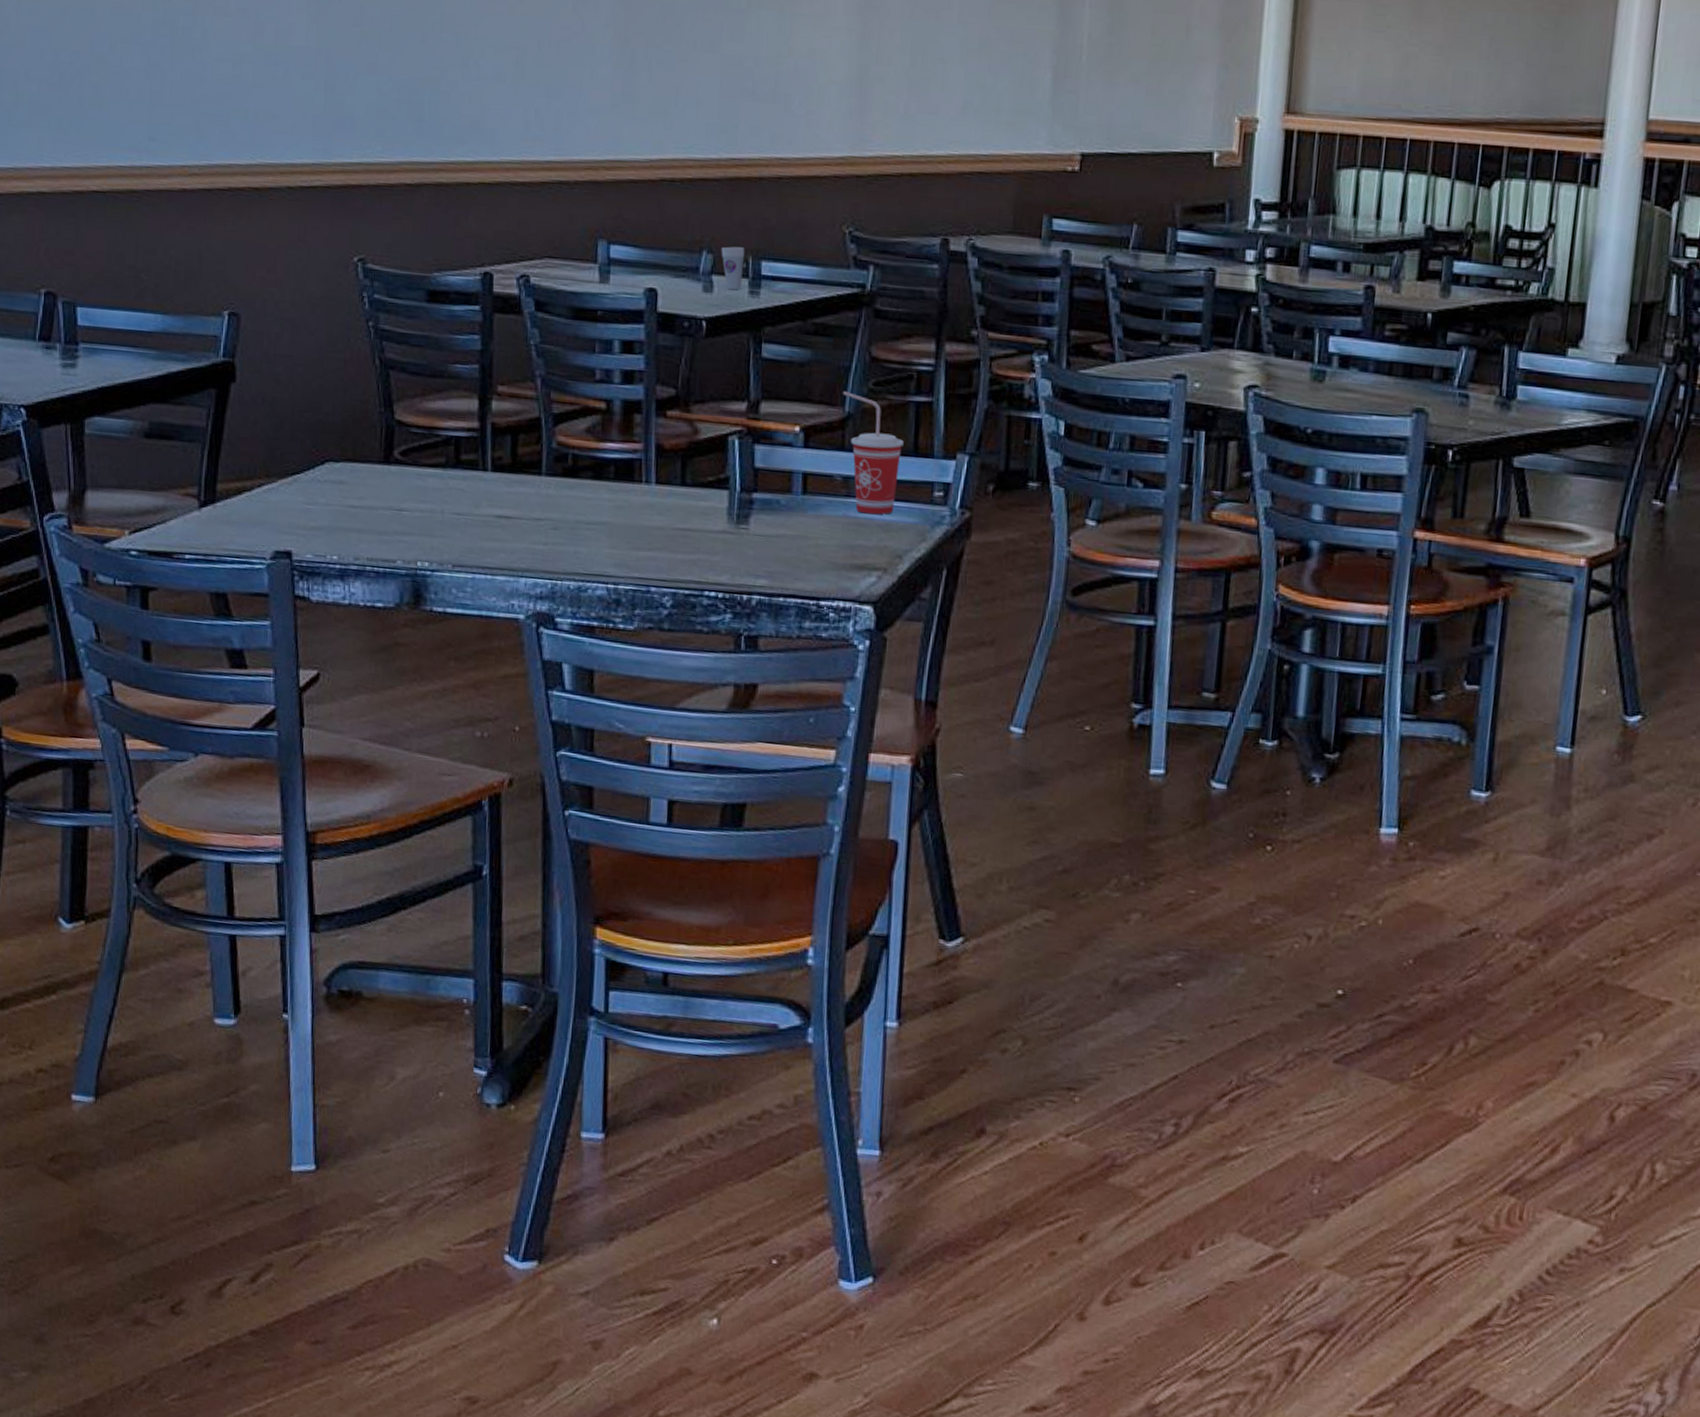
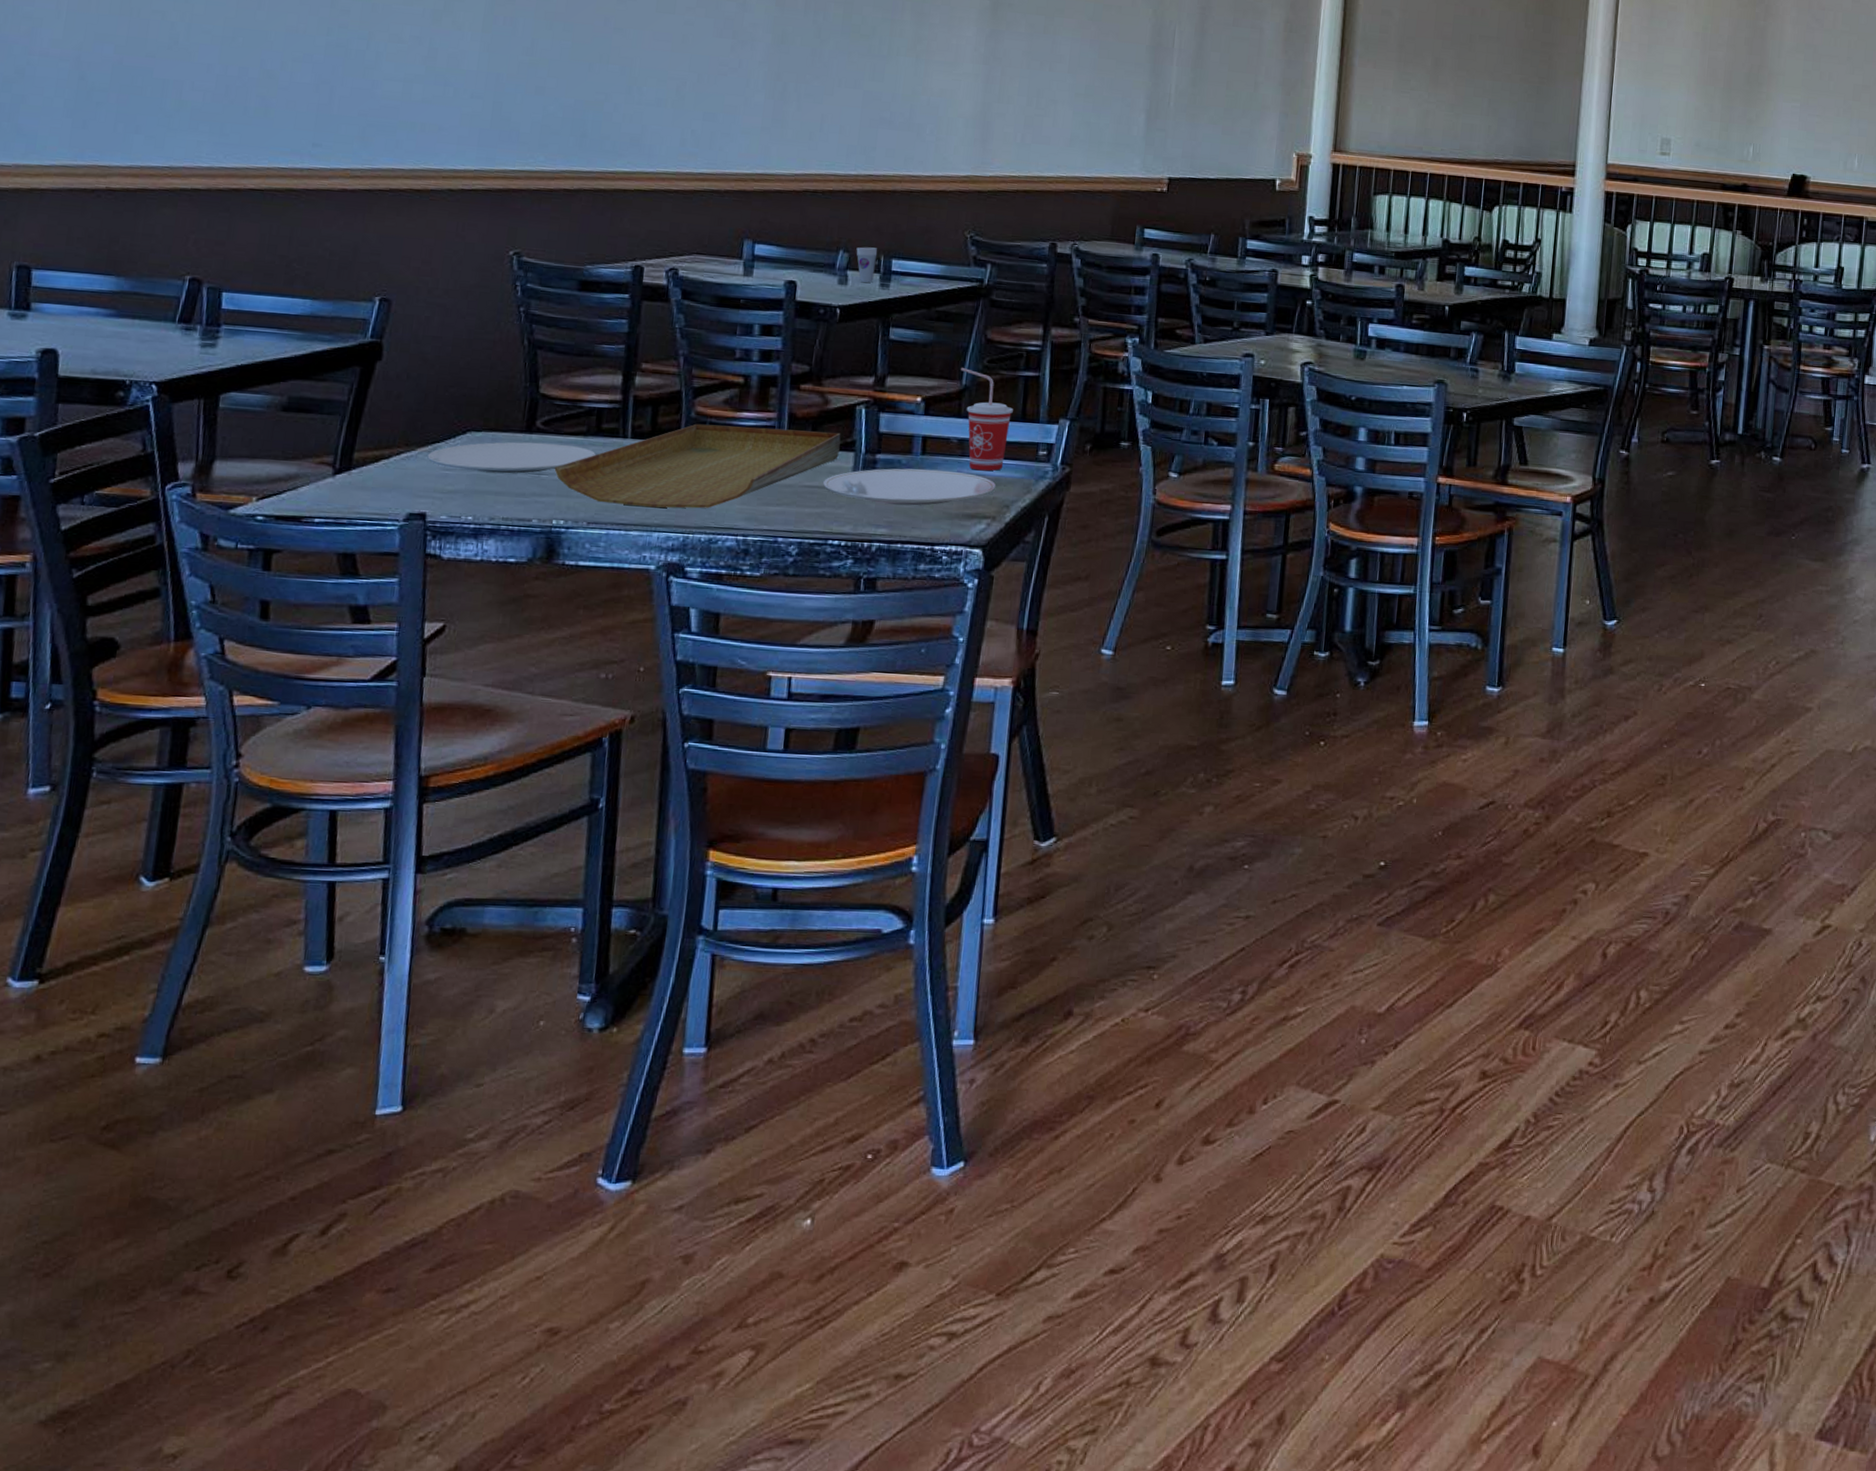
plate: none [288,474,457,510] -> present [427,441,597,474]
tray: none [415,455,713,552] -> present [554,423,841,509]
plate: none [696,510,887,554] -> present [823,468,996,506]

